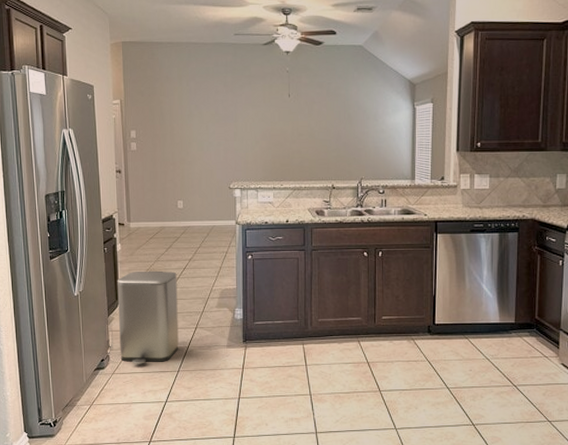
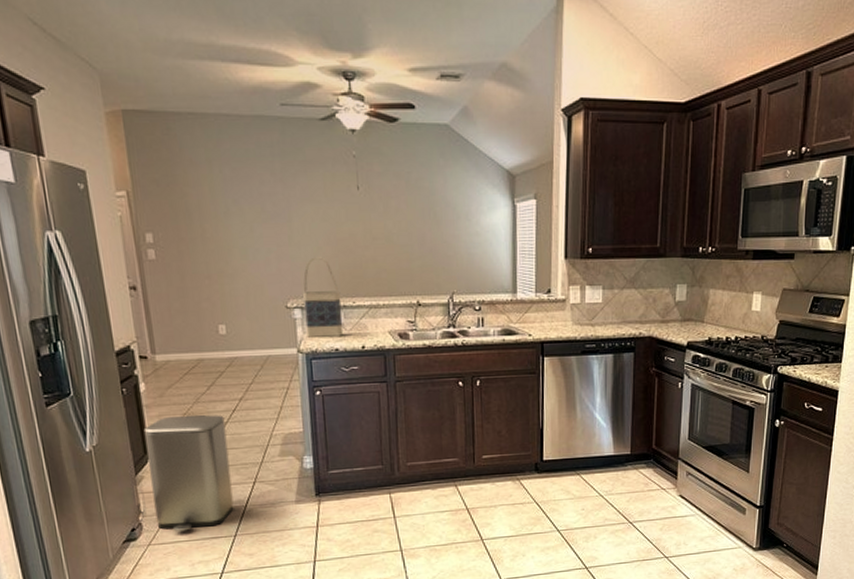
bag: none [243,149,272,212] -> present [303,257,344,337]

